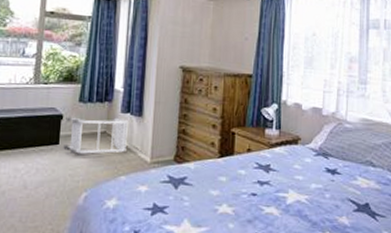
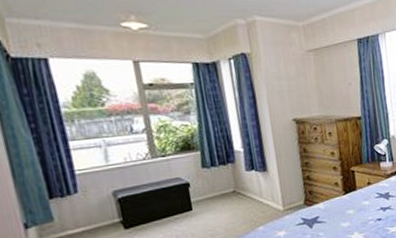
laundry basket: present [63,117,128,154] -> none [192,176,259,216]

